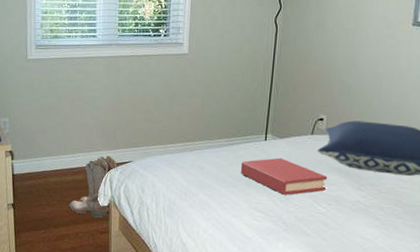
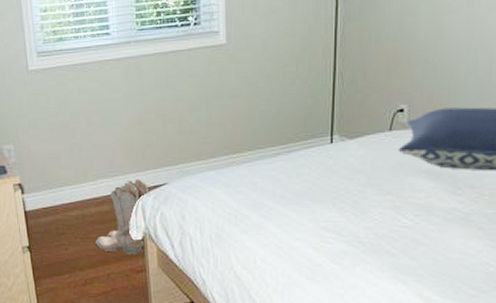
hardback book: present [240,157,328,195] -> none [302,163,414,208]

